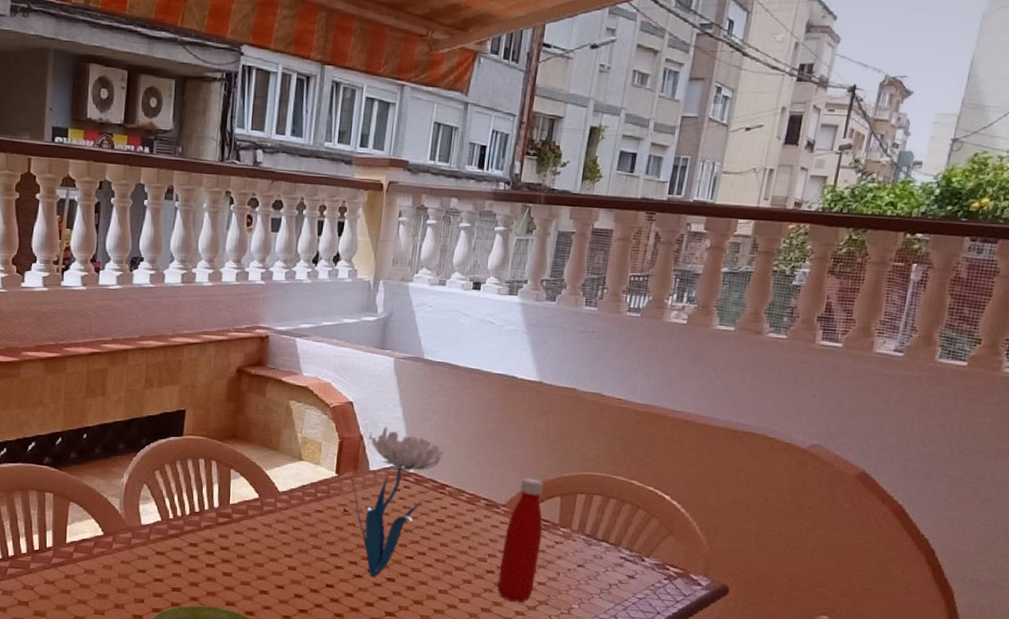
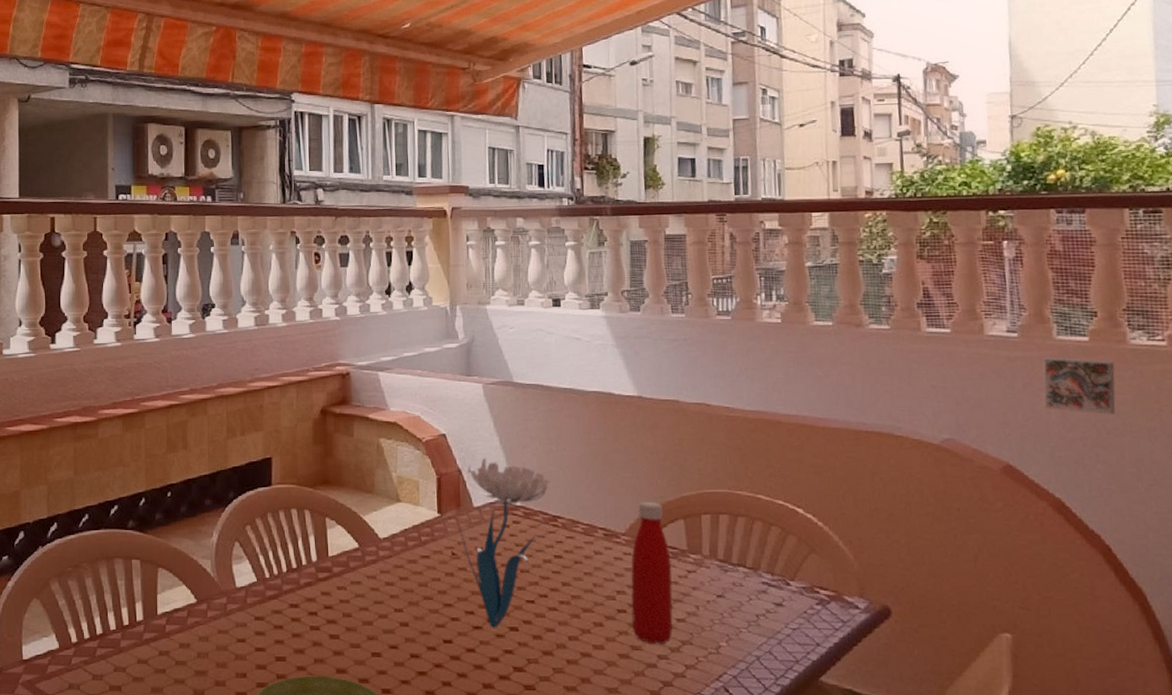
decorative tile: none [910,377,984,435] -> present [1043,357,1116,414]

